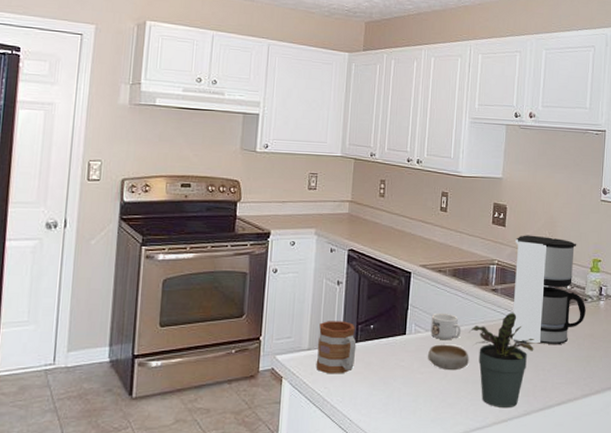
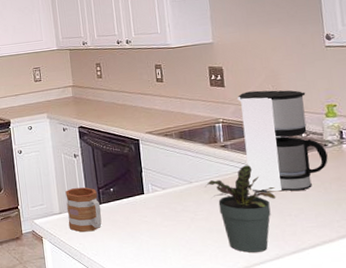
bowl: present [428,344,469,371] -> none [168,199,210,223]
mug: present [430,313,461,340] -> none [165,171,197,196]

